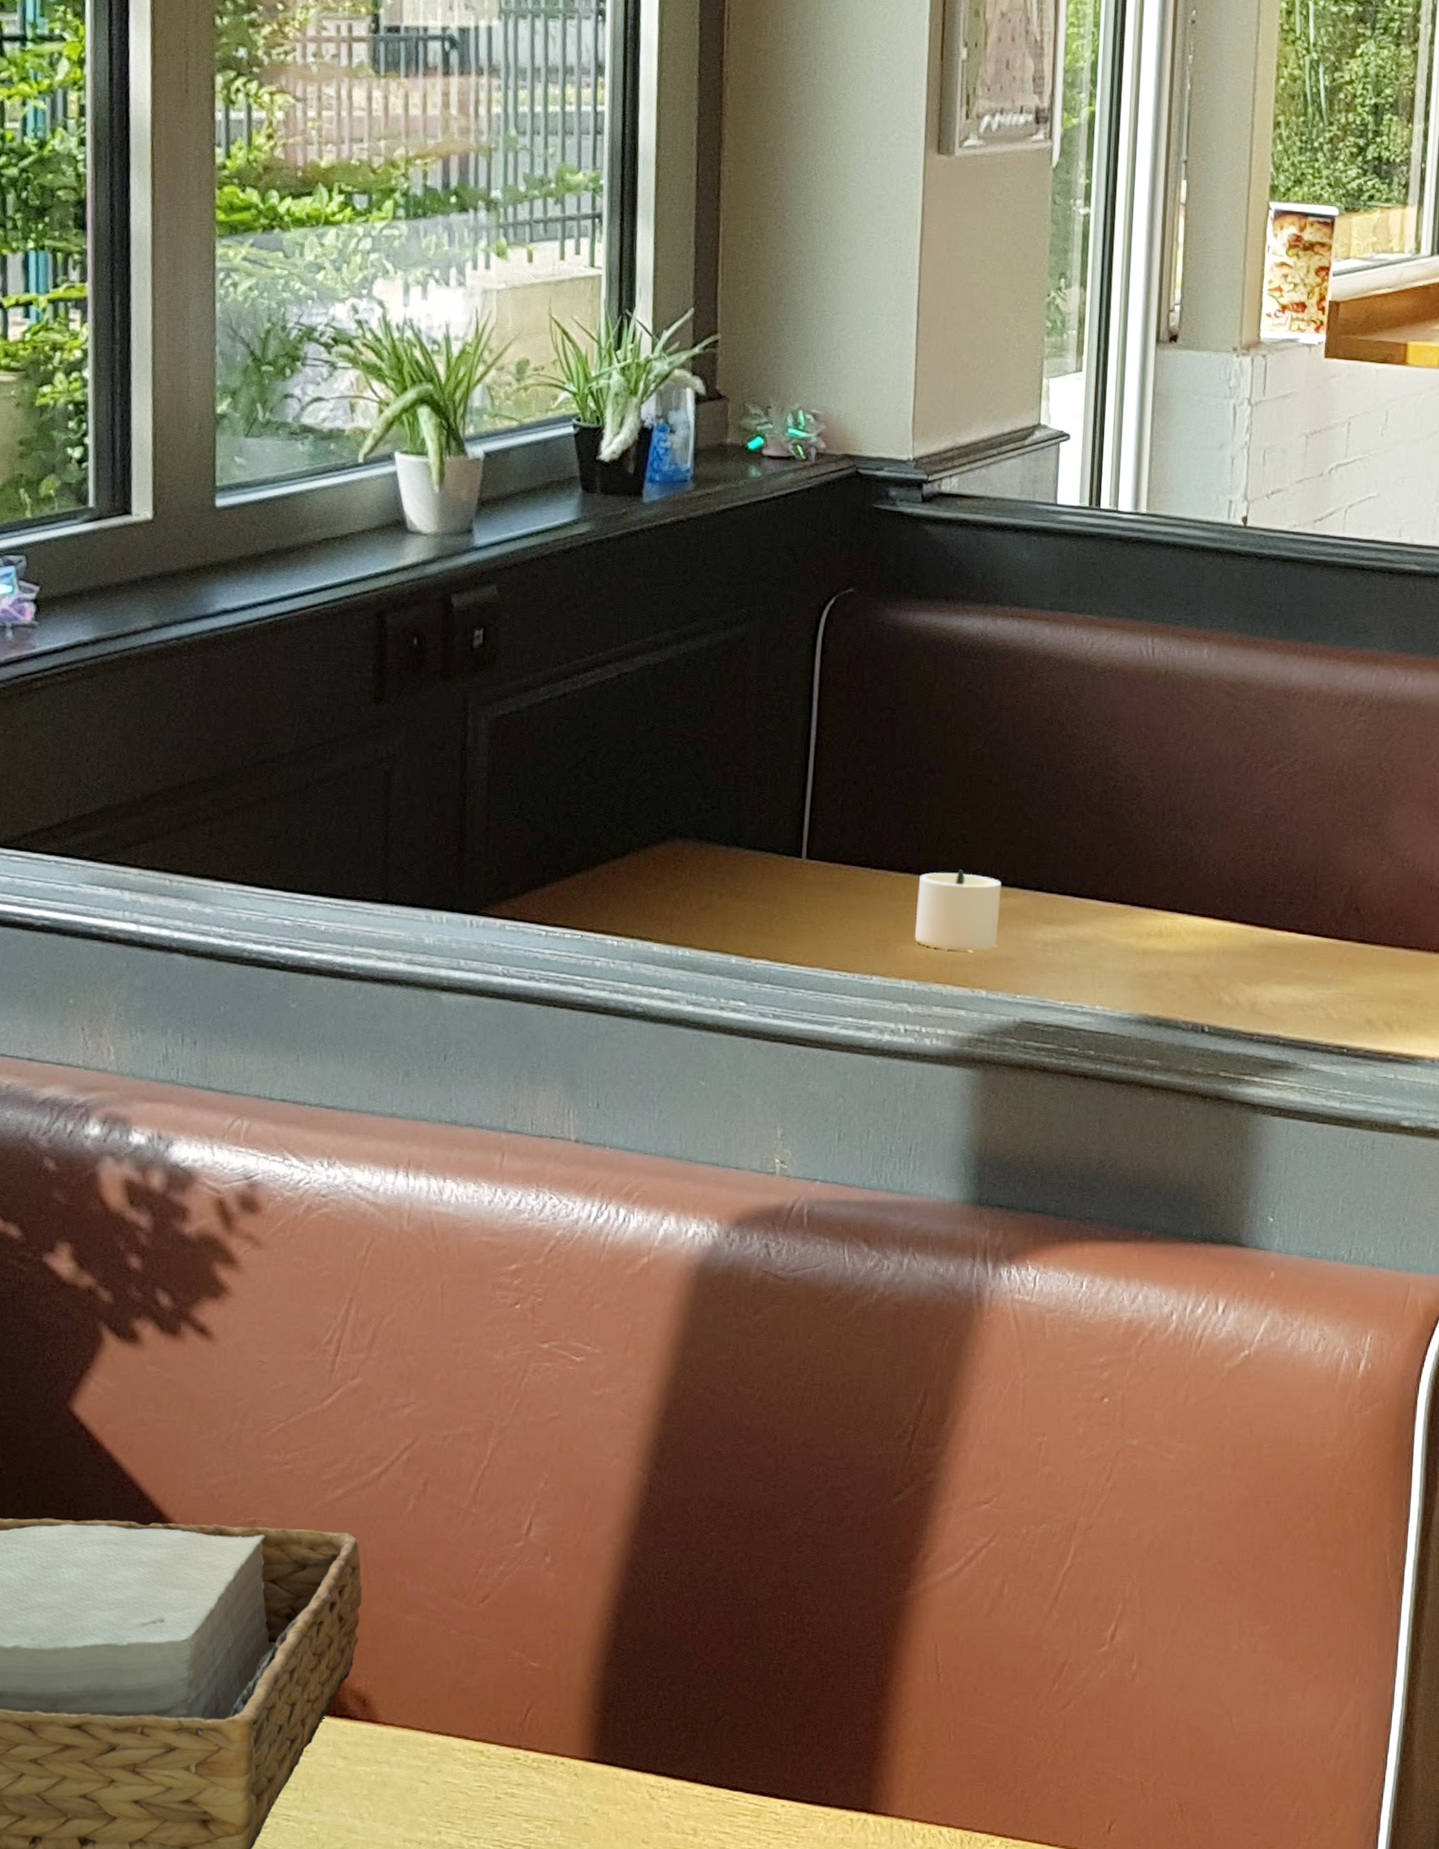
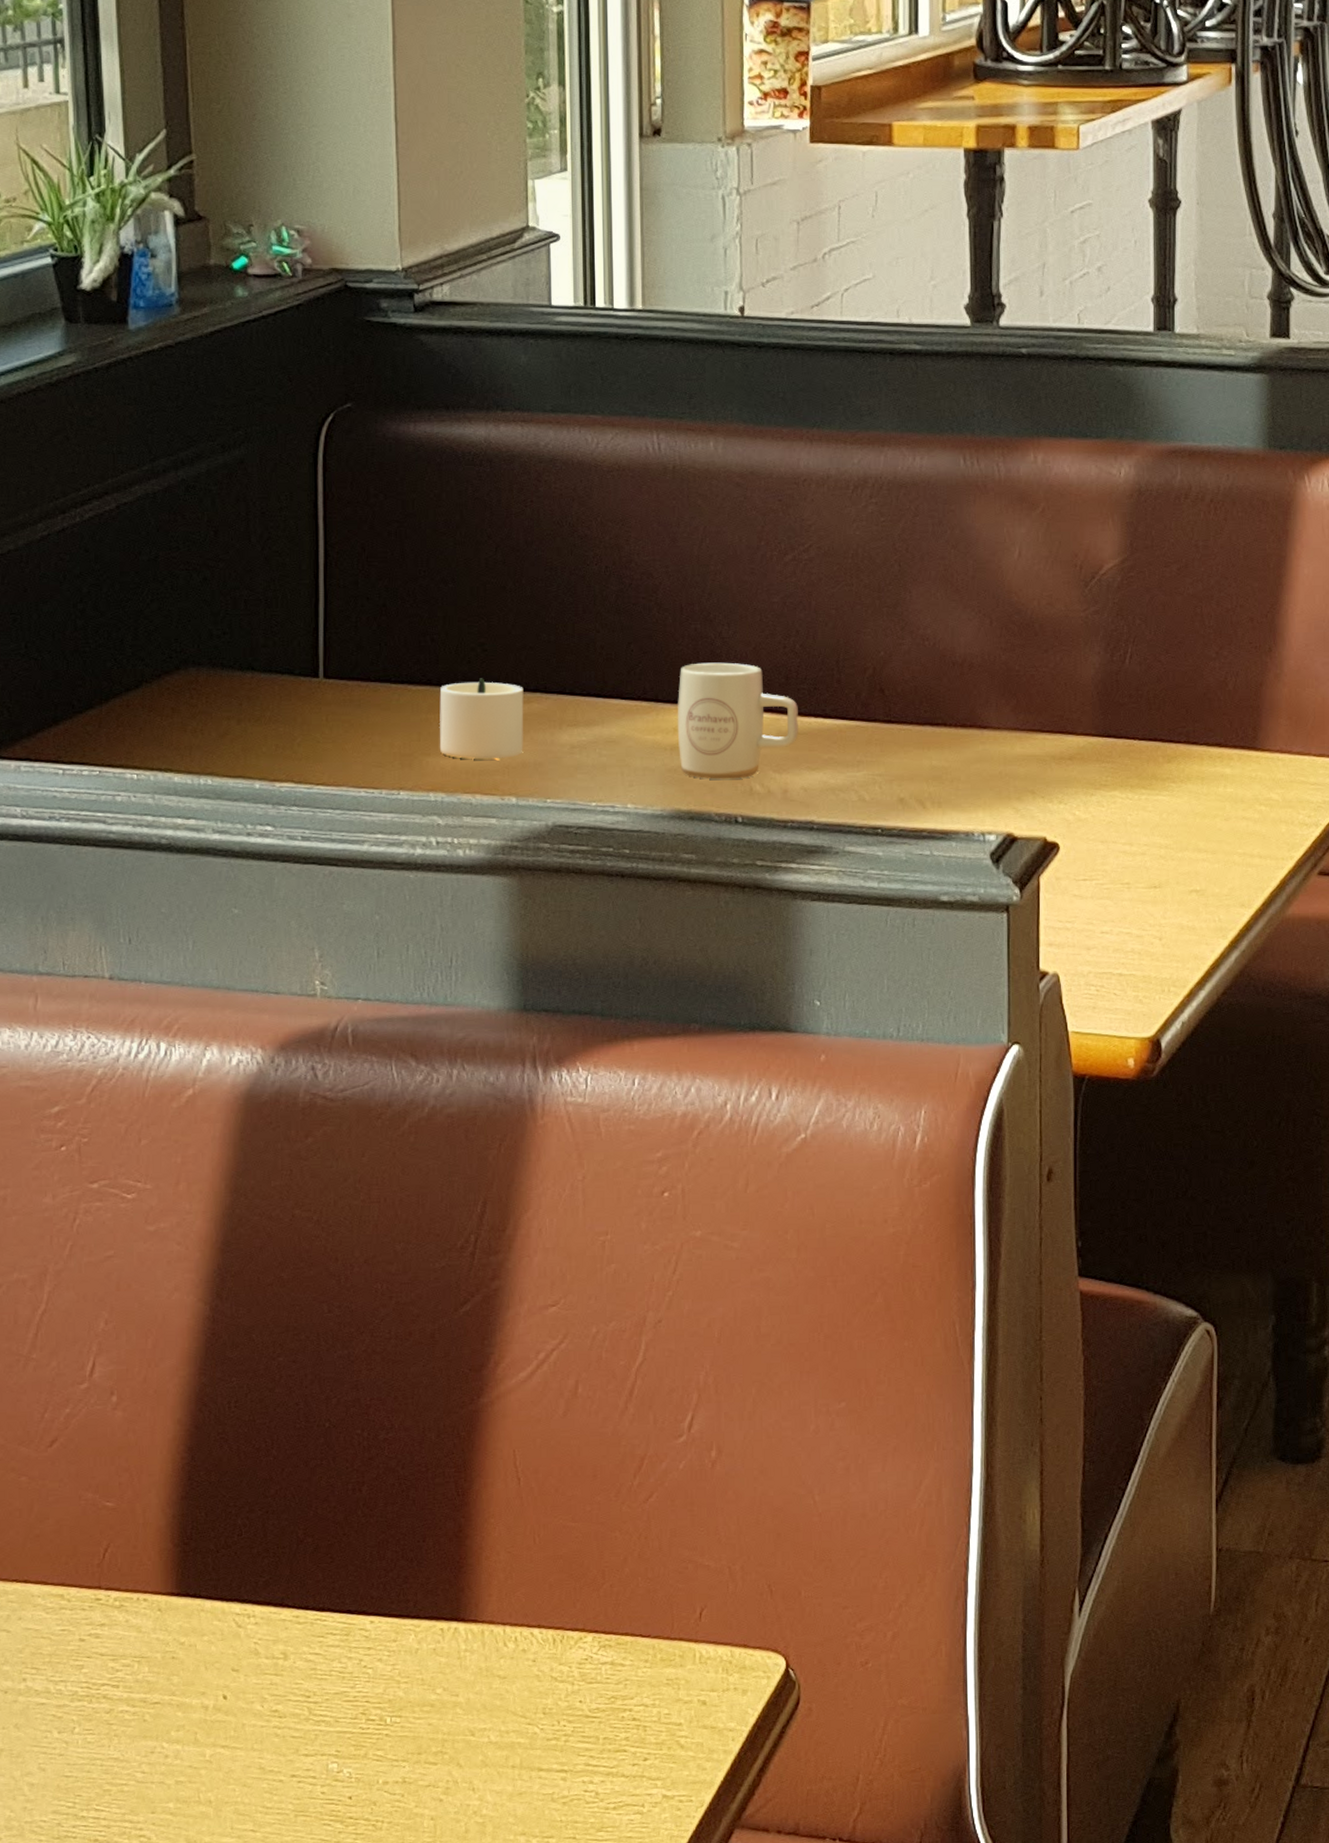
mug: none [1150,869,1273,988] -> present [677,662,798,779]

